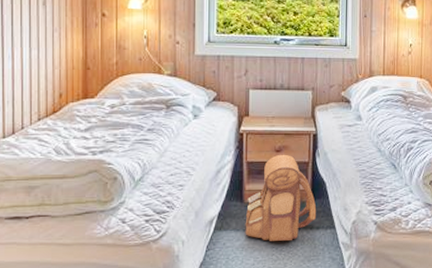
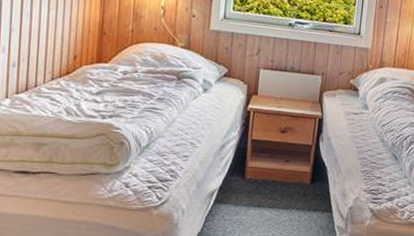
backpack: present [245,154,317,241] -> none [244,135,316,219]

